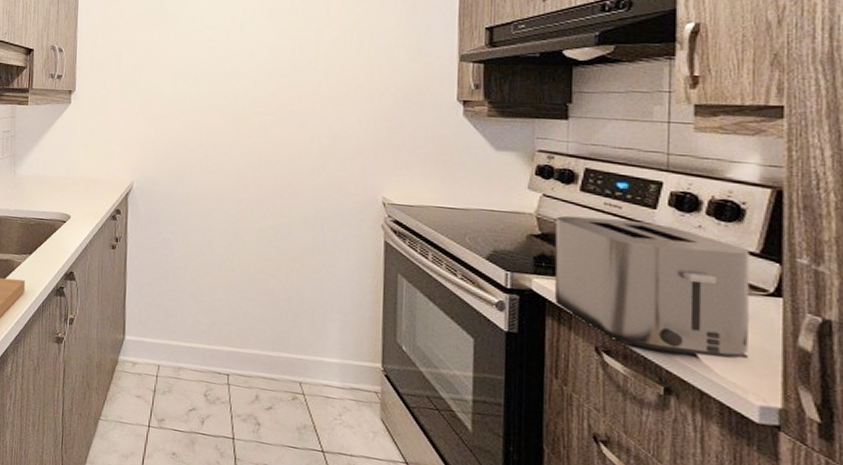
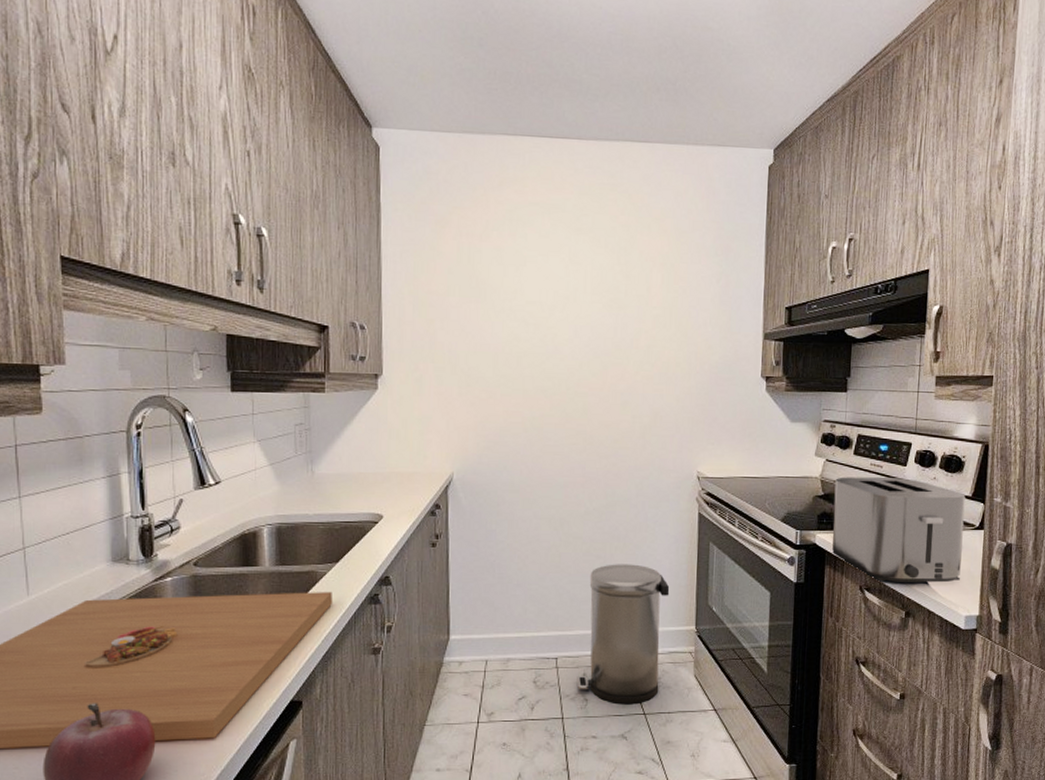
pedal bin: none [248,285,352,439] -> present [576,564,670,705]

